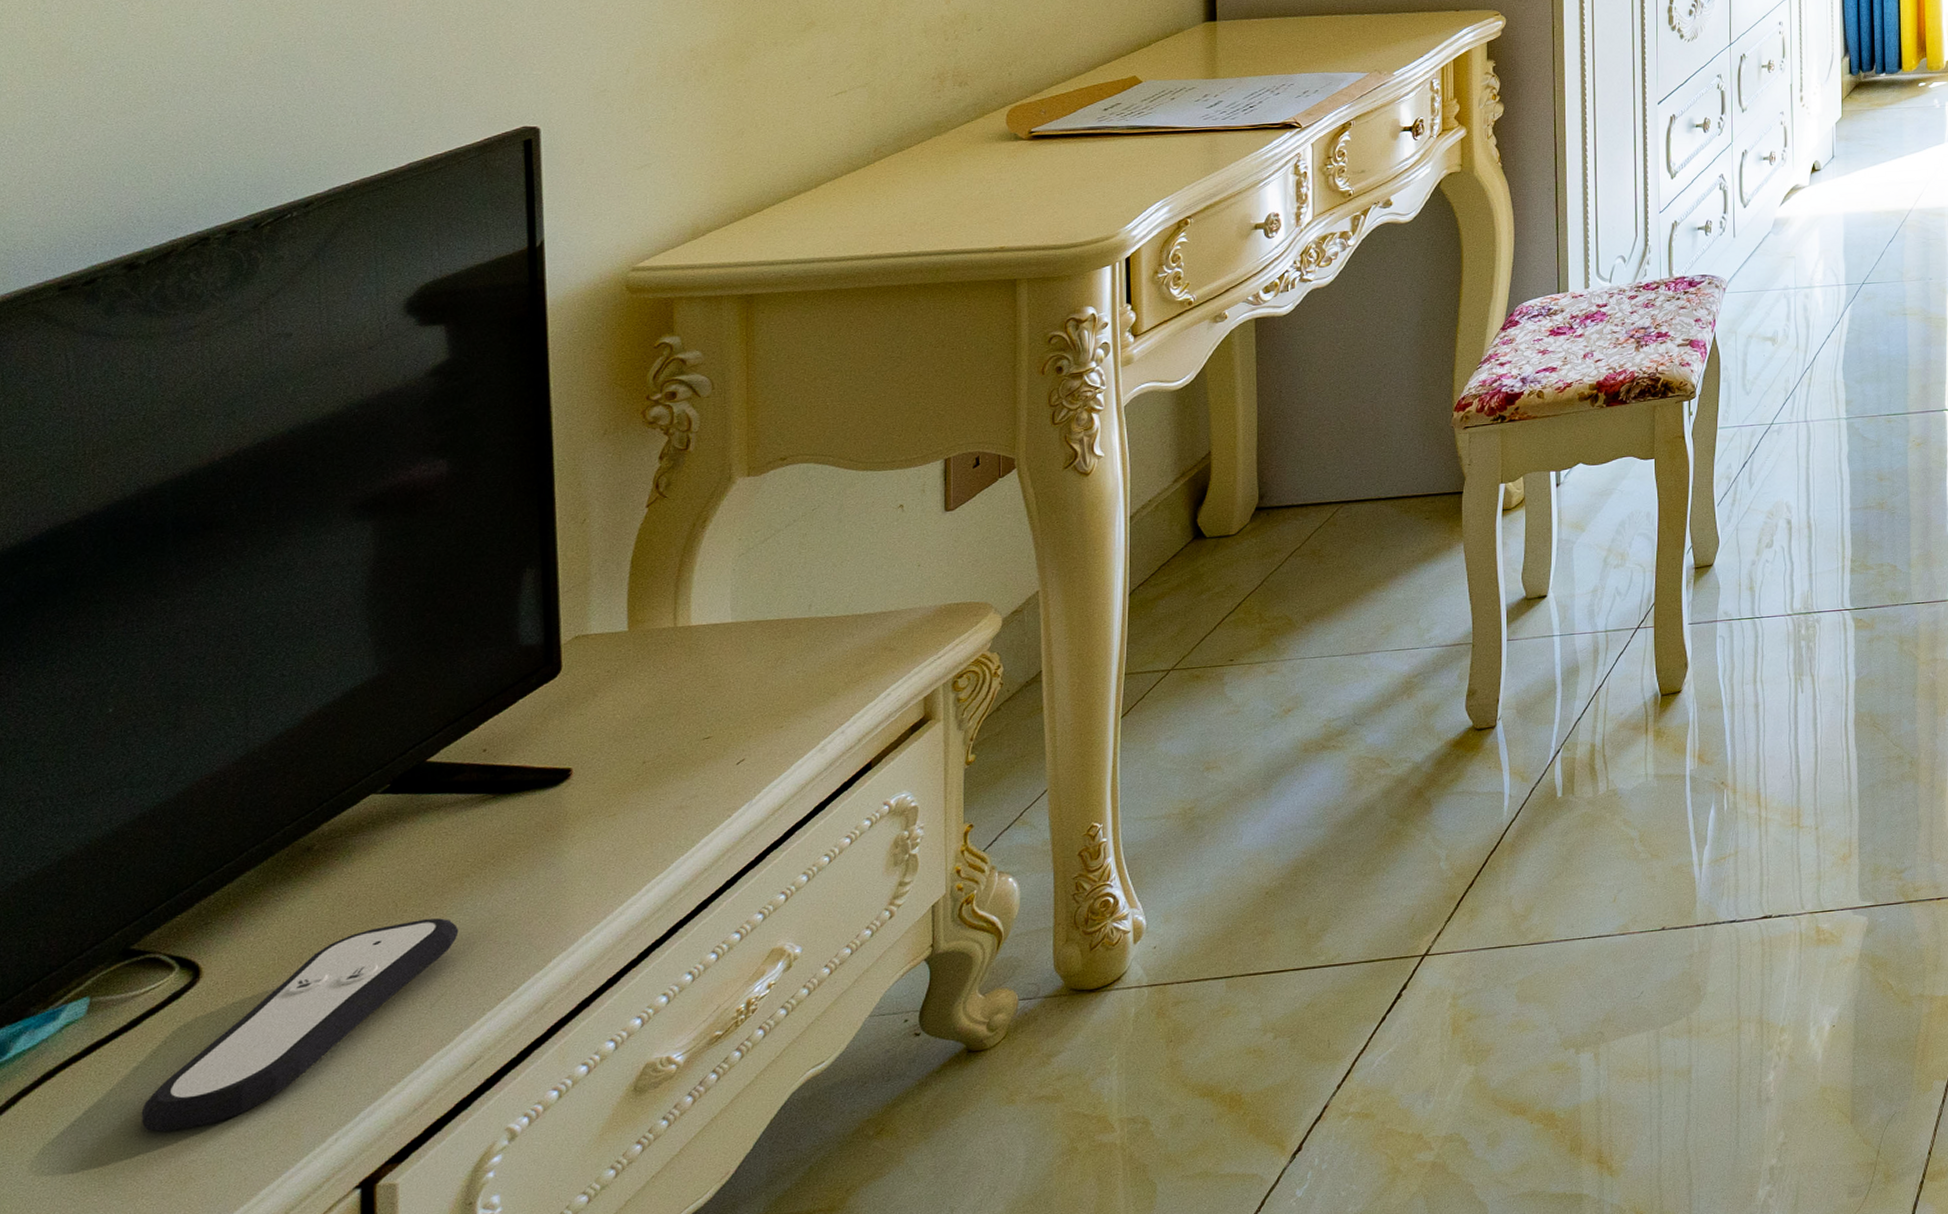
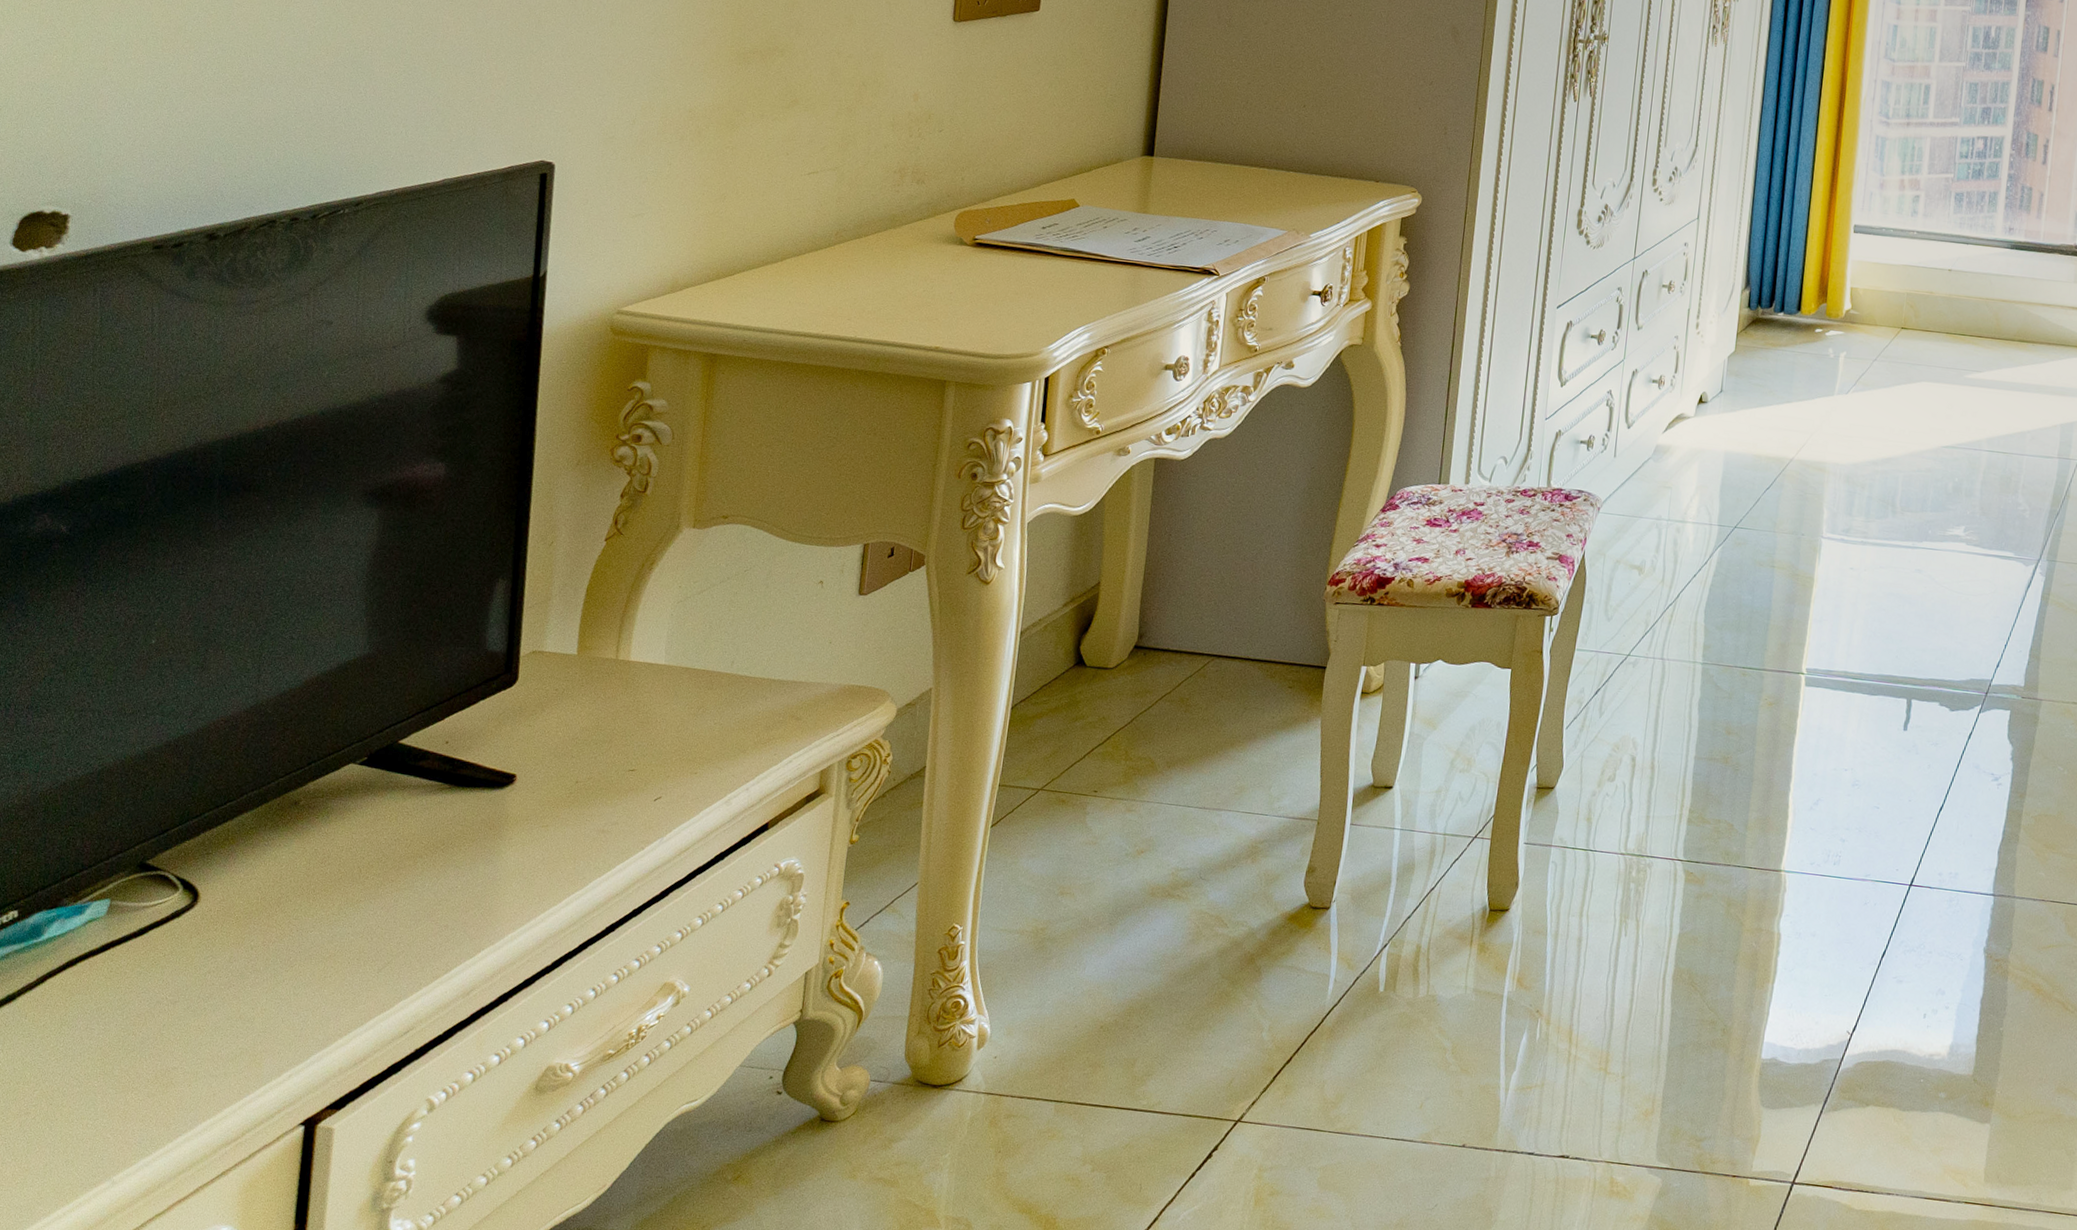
remote control: present [141,918,459,1132] -> none [139,888,408,1039]

